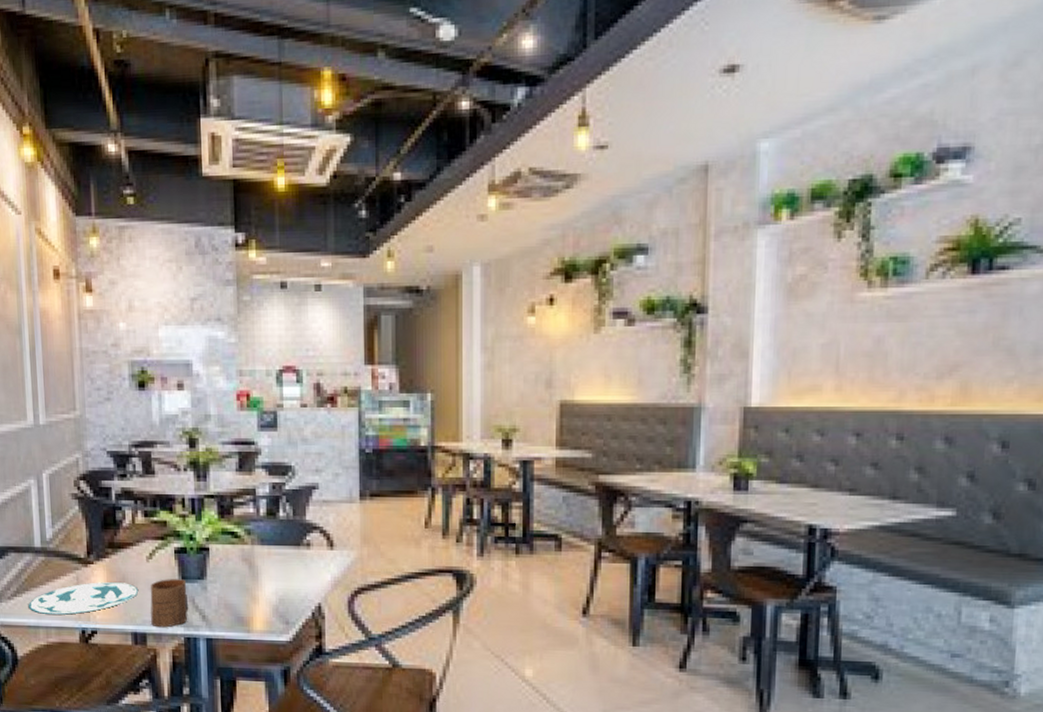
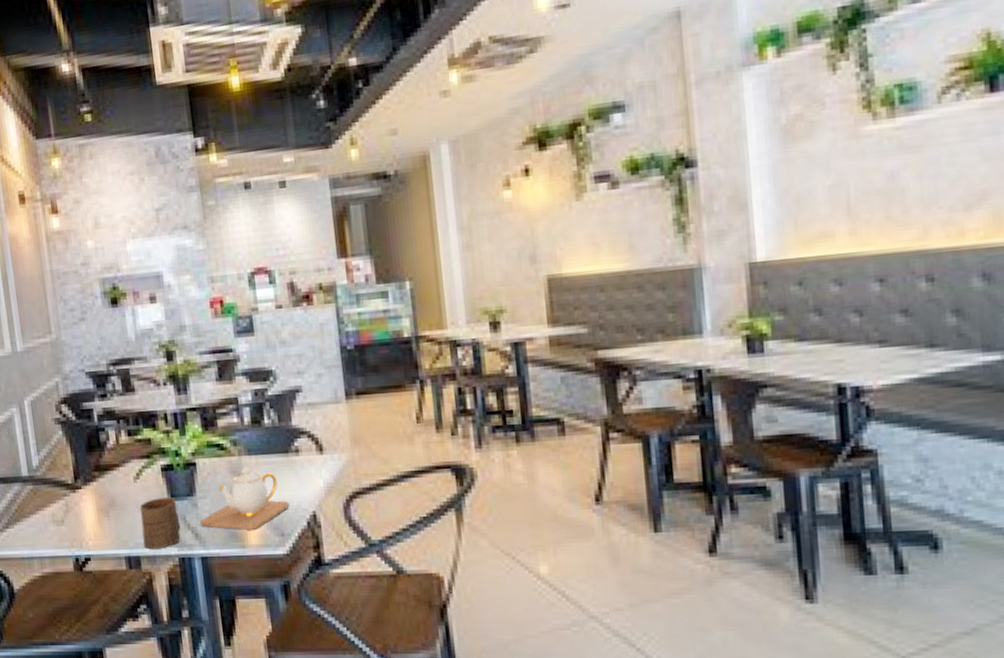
plate: present [28,582,139,615] -> none [20,506,129,544]
teapot: none [209,555,296,616] -> present [200,466,289,530]

